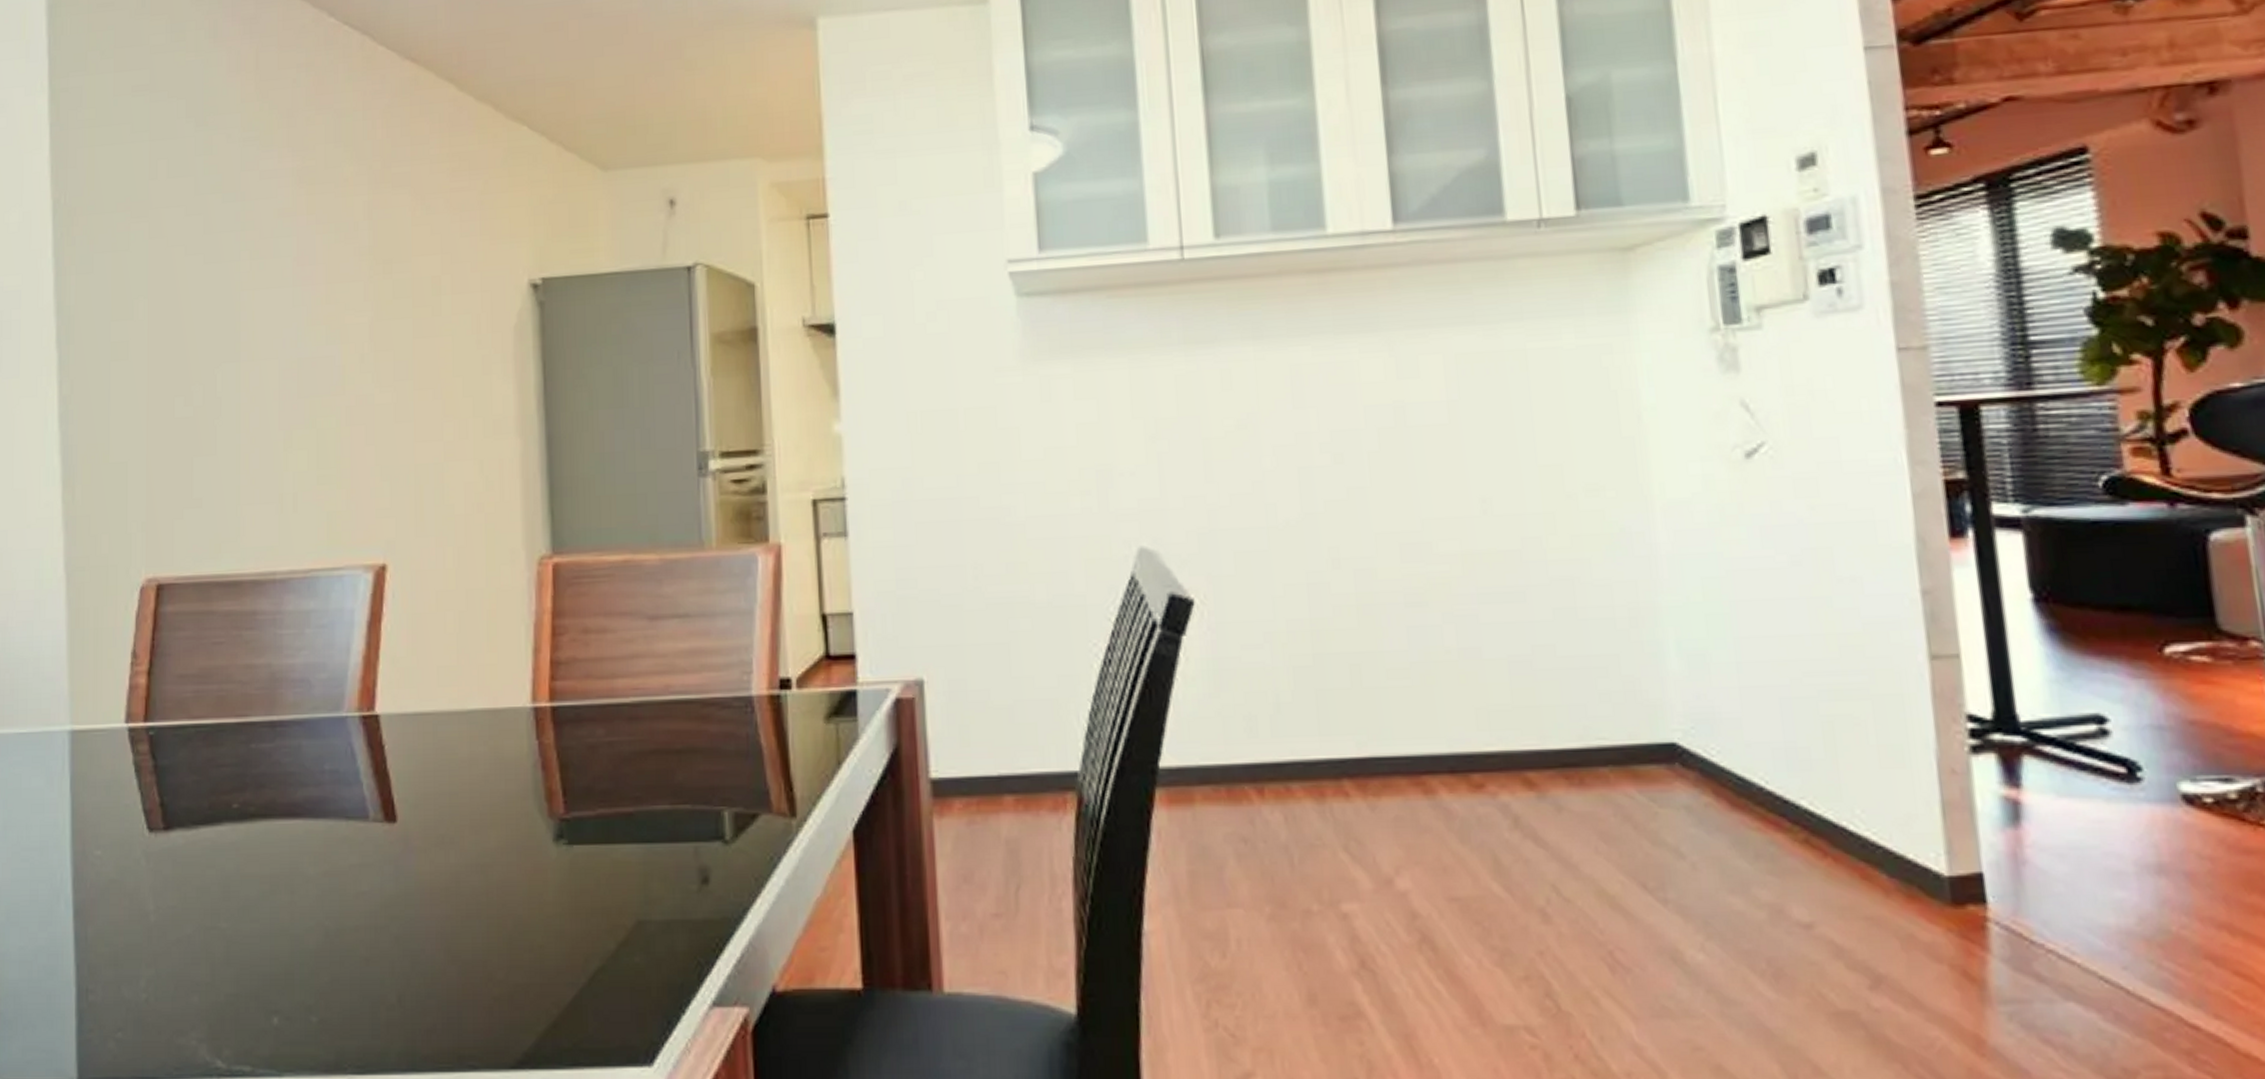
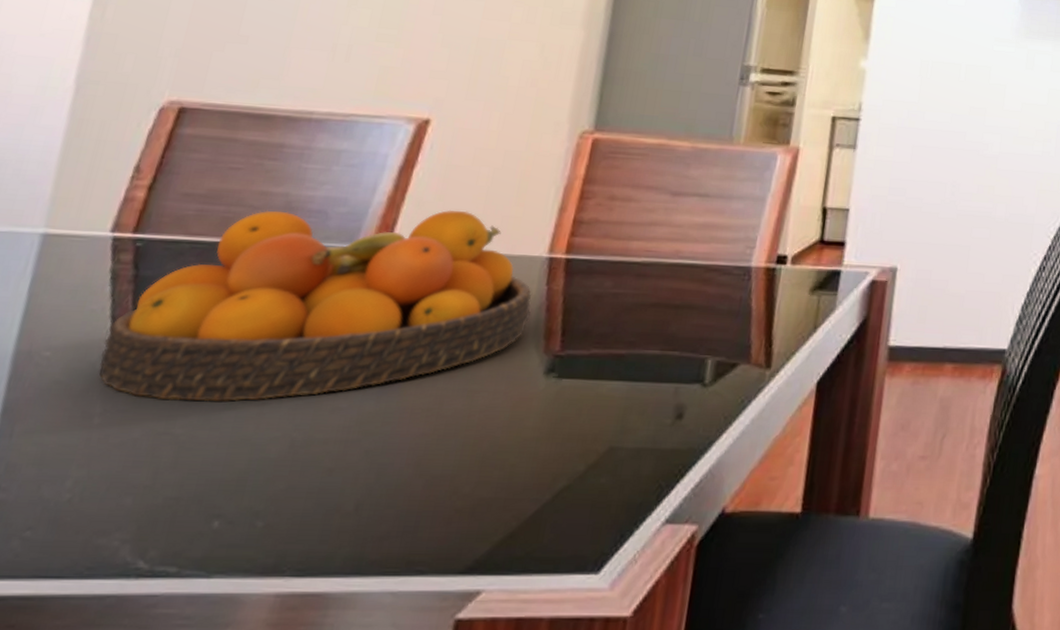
fruit bowl: none [143,663,526,894] -> present [98,209,532,403]

